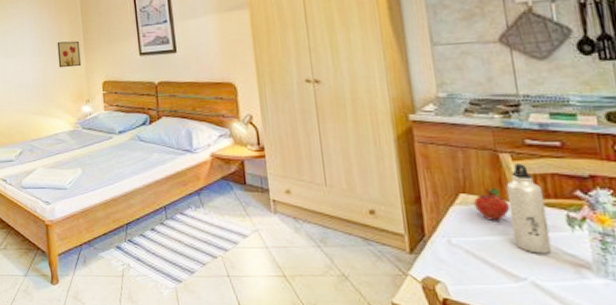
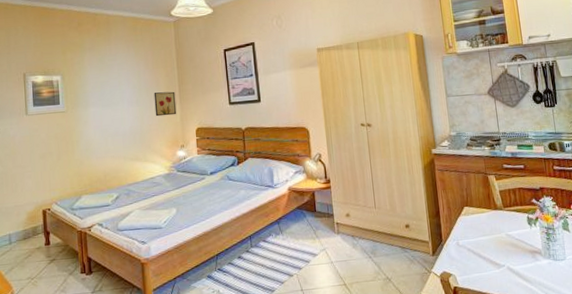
fruit: present [474,187,511,221] -> none [473,200,495,225]
water bottle: present [505,164,552,254] -> none [492,182,519,247]

